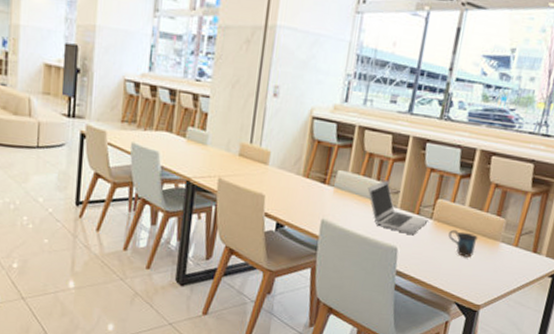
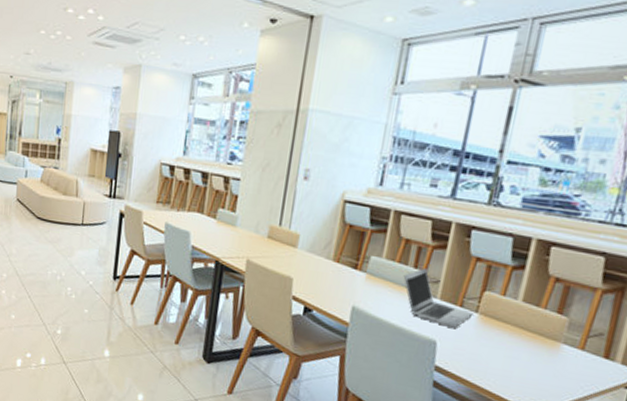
mug: present [448,229,478,258] -> none [497,325,534,359]

